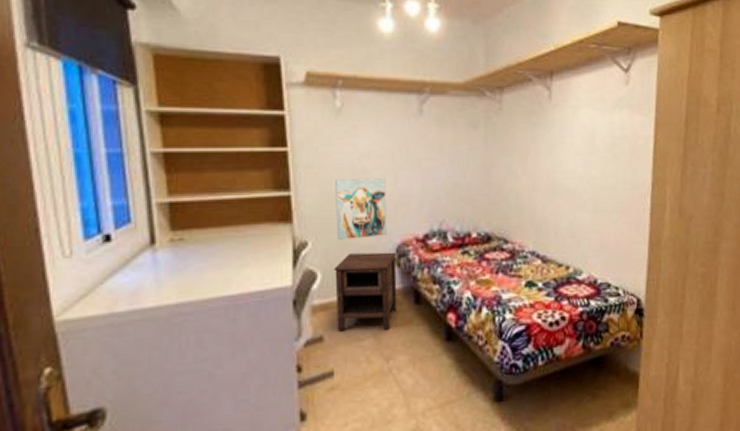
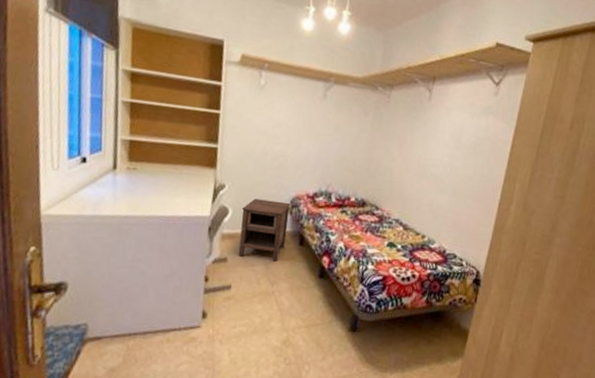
wall art: present [335,178,386,240] -> none [248,140,290,189]

